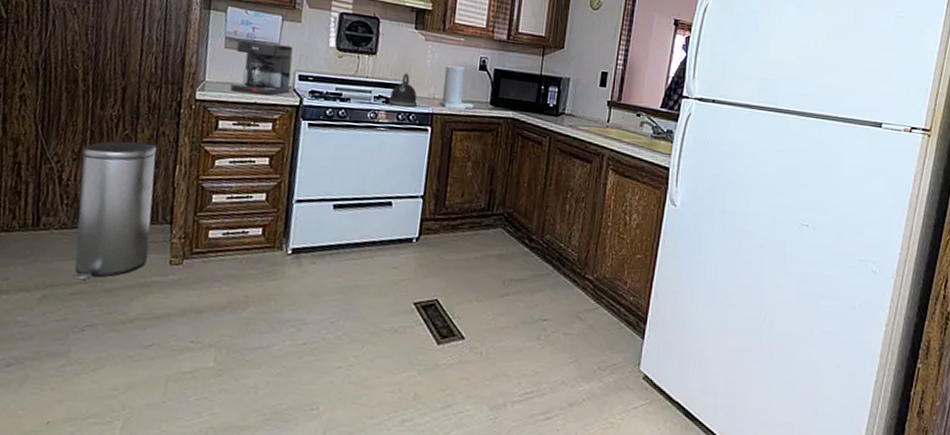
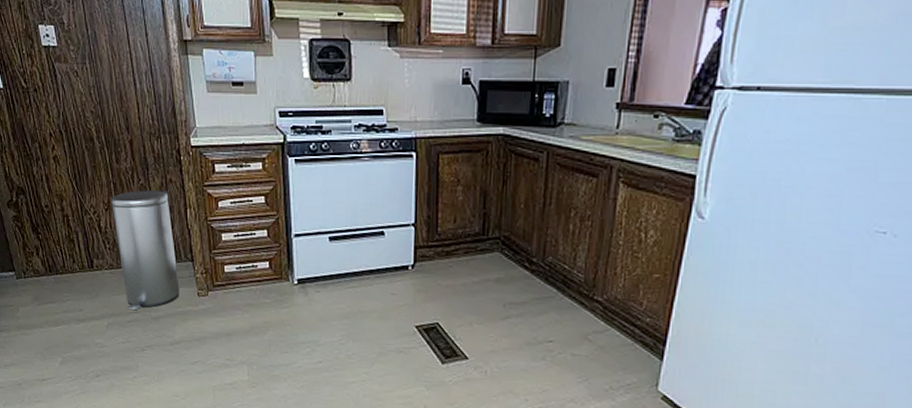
coffee maker: present [230,40,293,96] -> none [217,82,272,135]
kettle: present [388,73,418,108] -> none [369,97,398,135]
paper towel: present [439,65,474,110] -> none [422,83,460,131]

